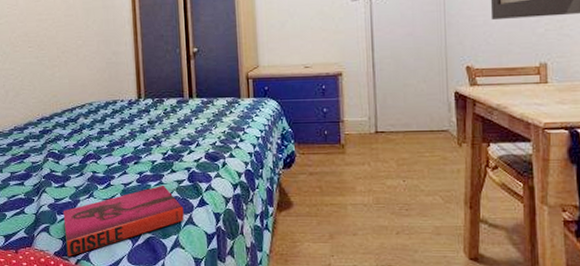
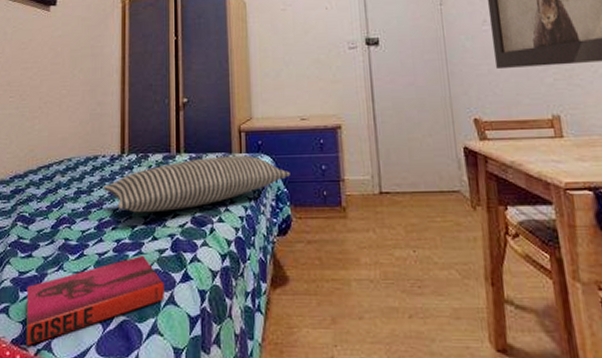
pillow: none [123,99,294,150] -> present [103,155,290,213]

